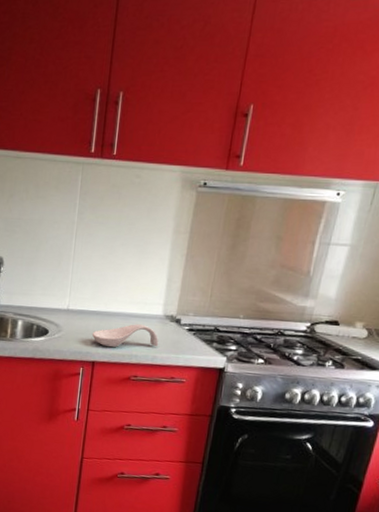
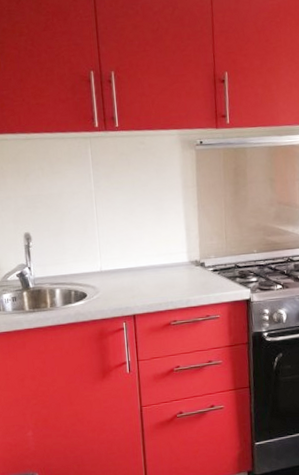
spoon rest: present [92,324,159,348] -> none [128,273,190,299]

